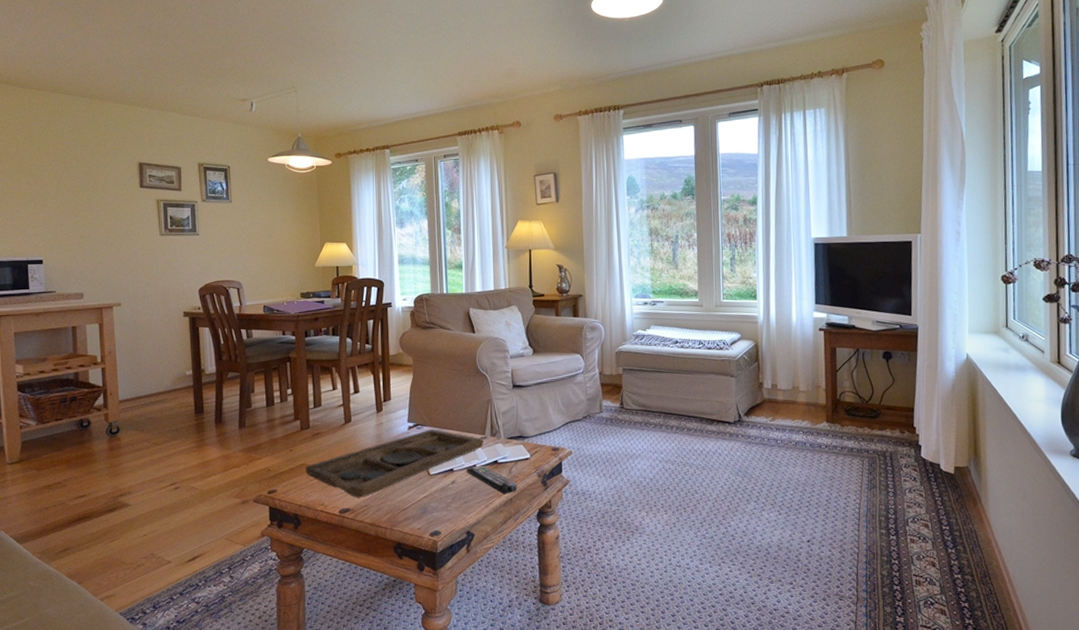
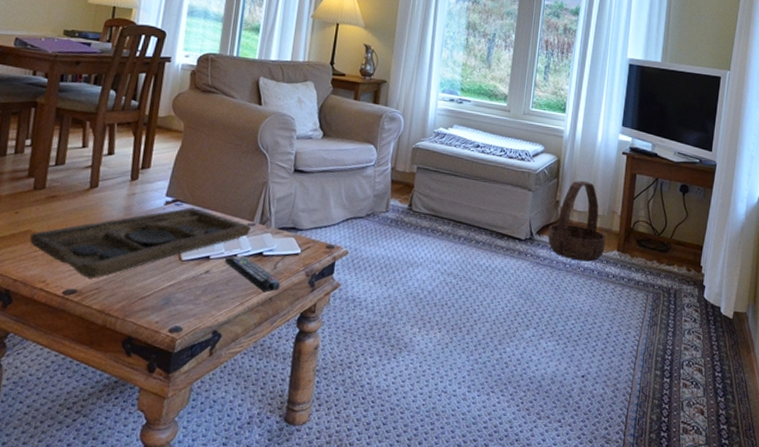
basket: none [755,361,814,436] -> present [547,181,606,262]

